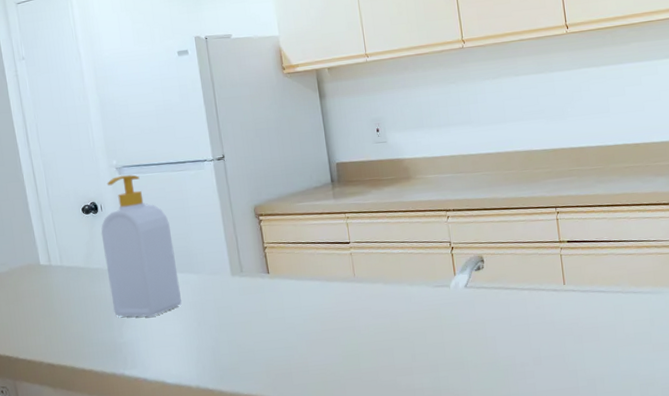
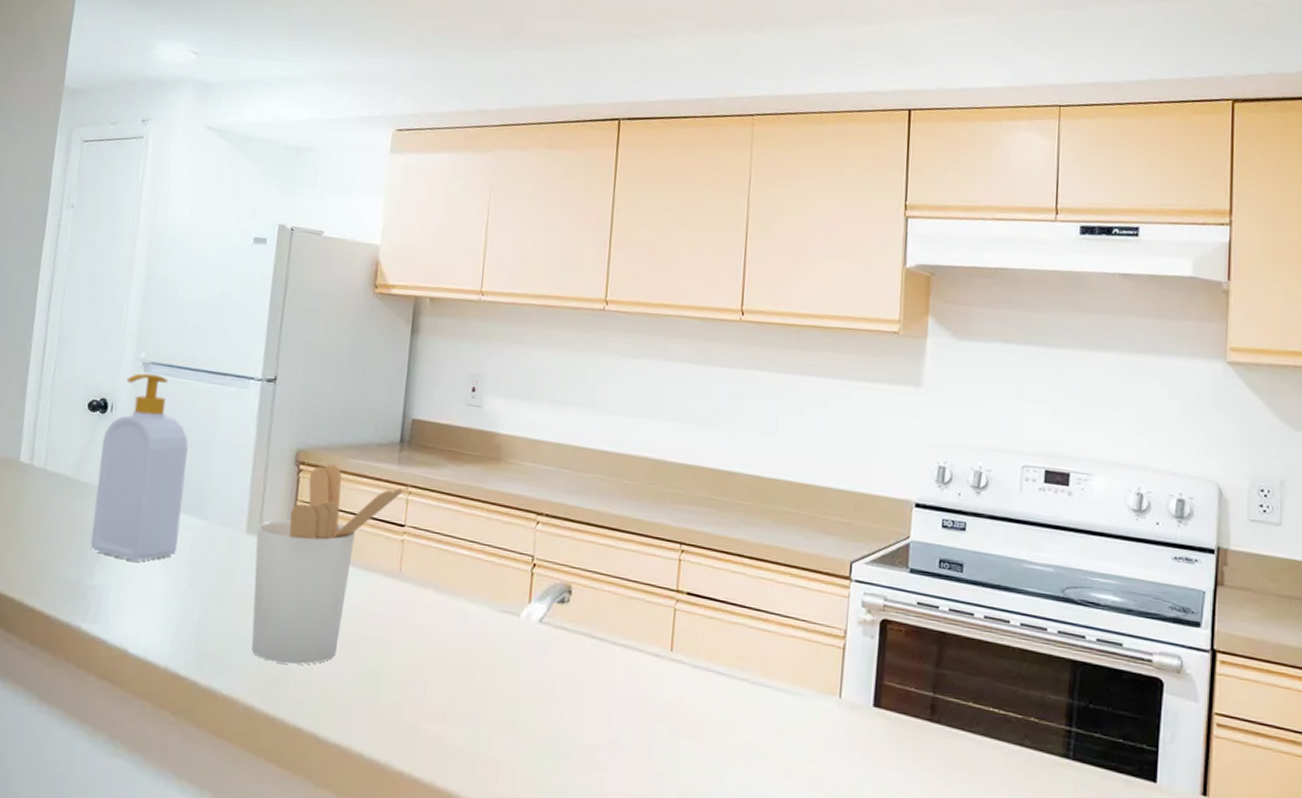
utensil holder: none [238,210,347,363] -> present [251,464,410,665]

